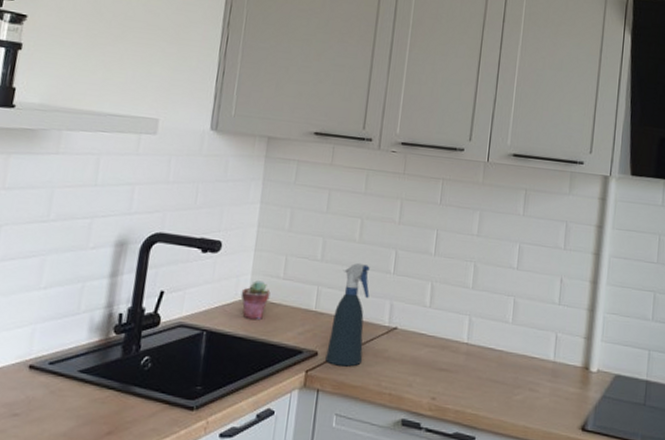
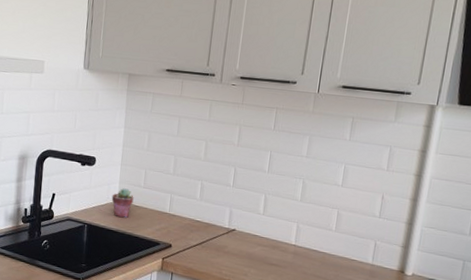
spray bottle: present [325,262,370,367] -> none [178,176,213,257]

